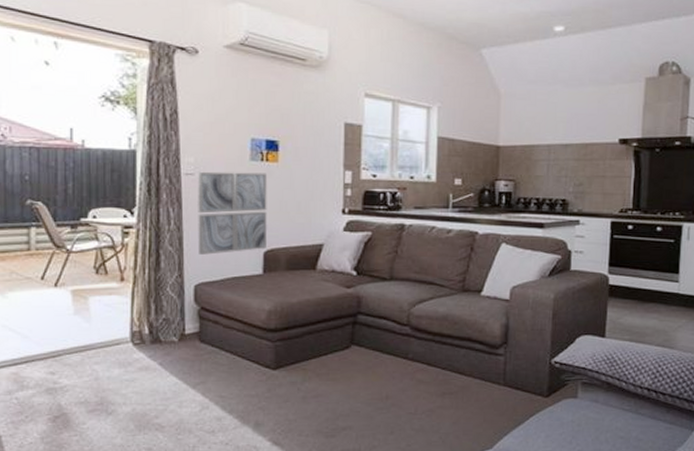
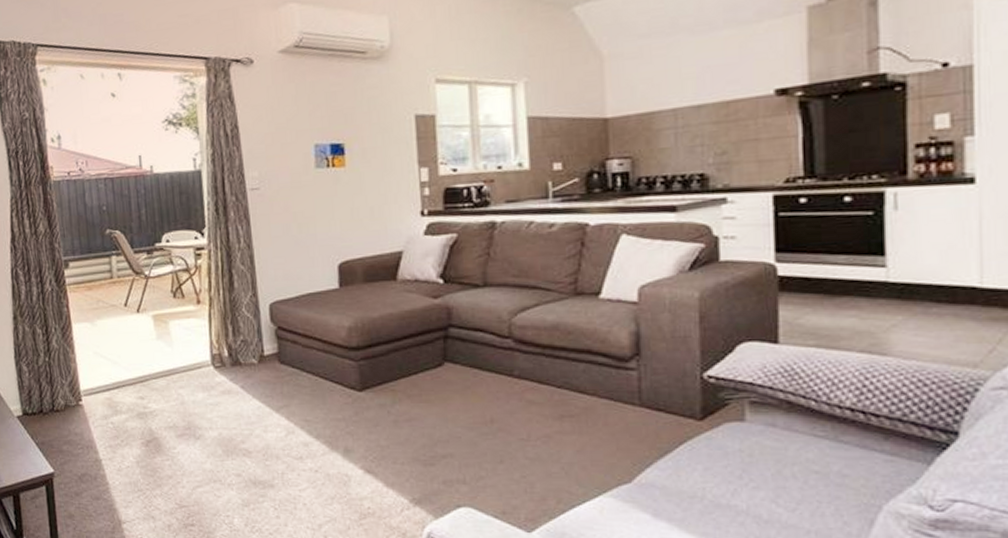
wall art: present [198,171,268,255] -> none [264,179,341,272]

